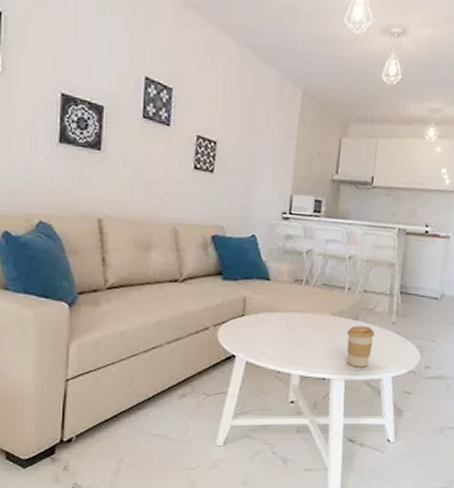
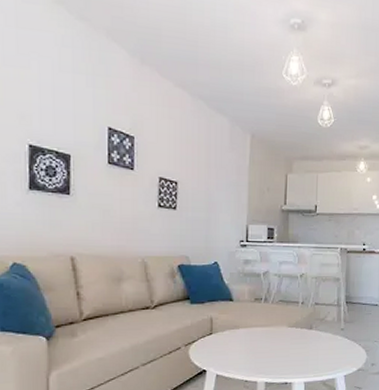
coffee cup: present [346,326,375,368] -> none [304,334,328,370]

